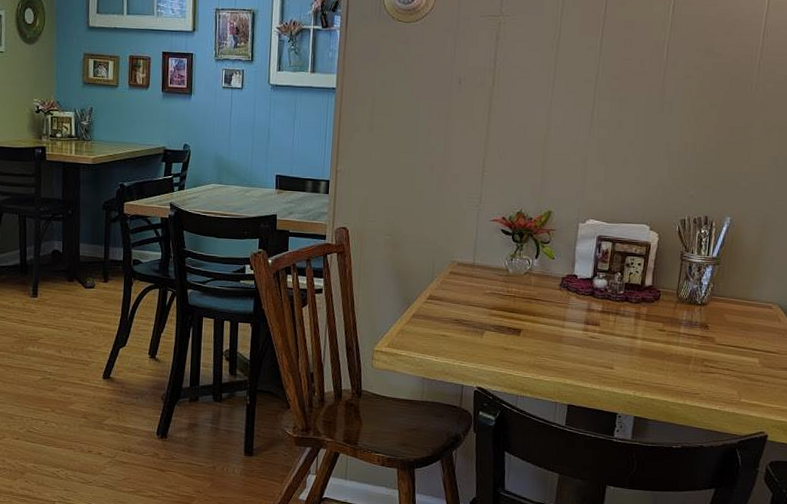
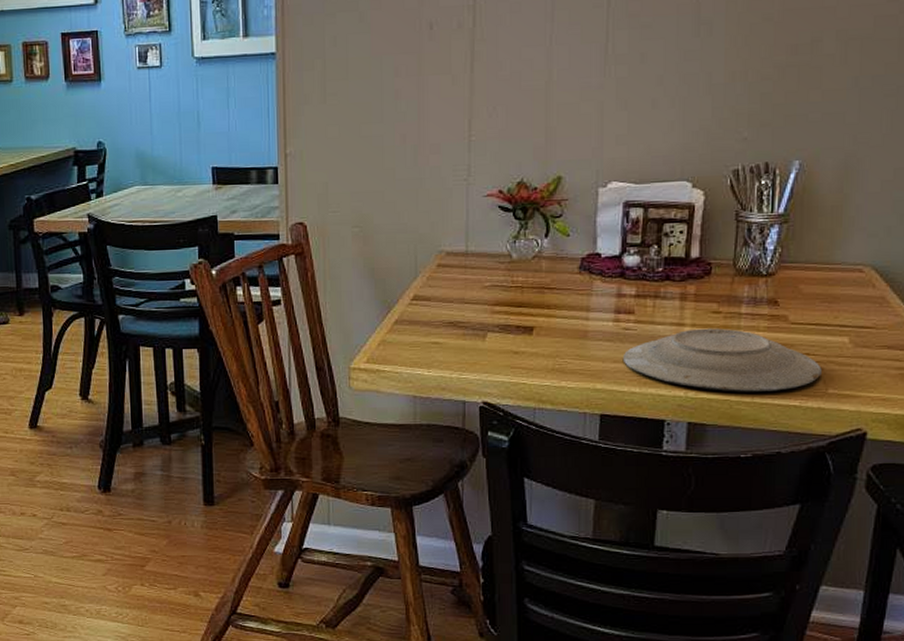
plate: none [588,342,737,397] -> present [622,328,822,392]

